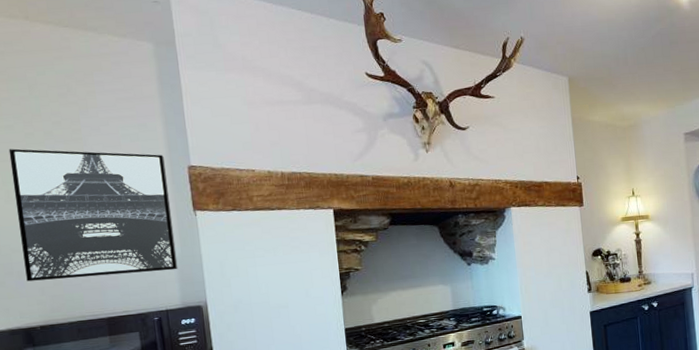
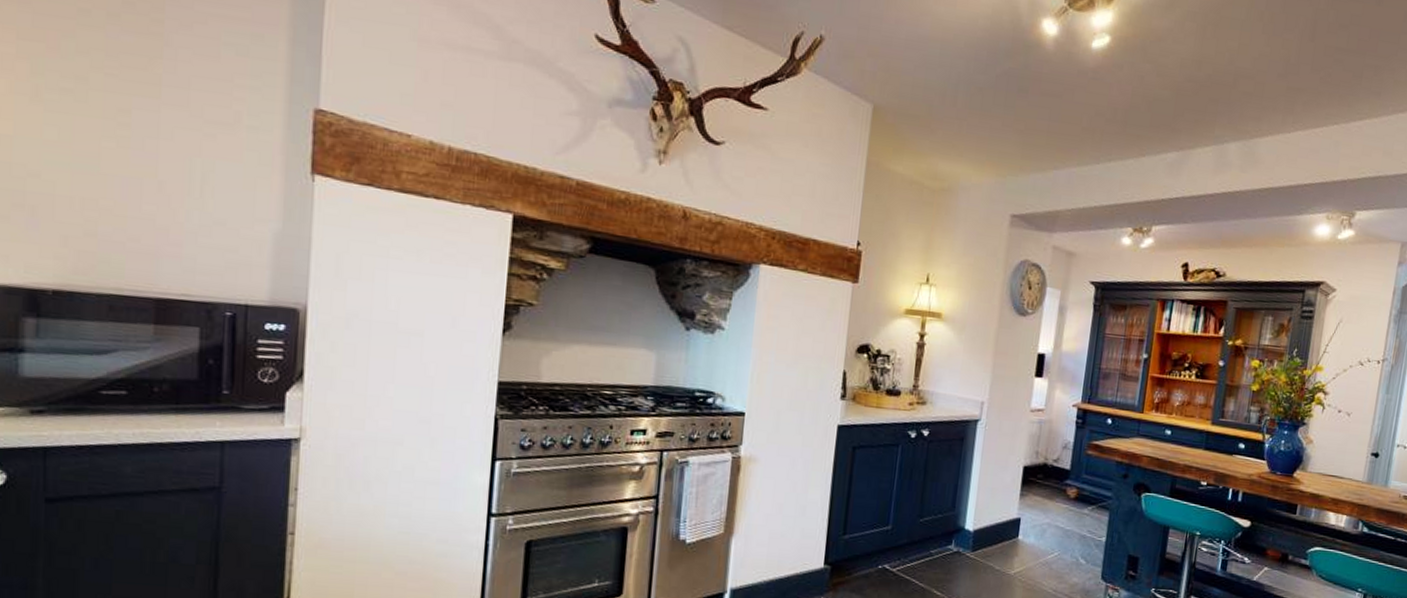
wall art: present [8,148,178,282] -> none [43,25,281,252]

